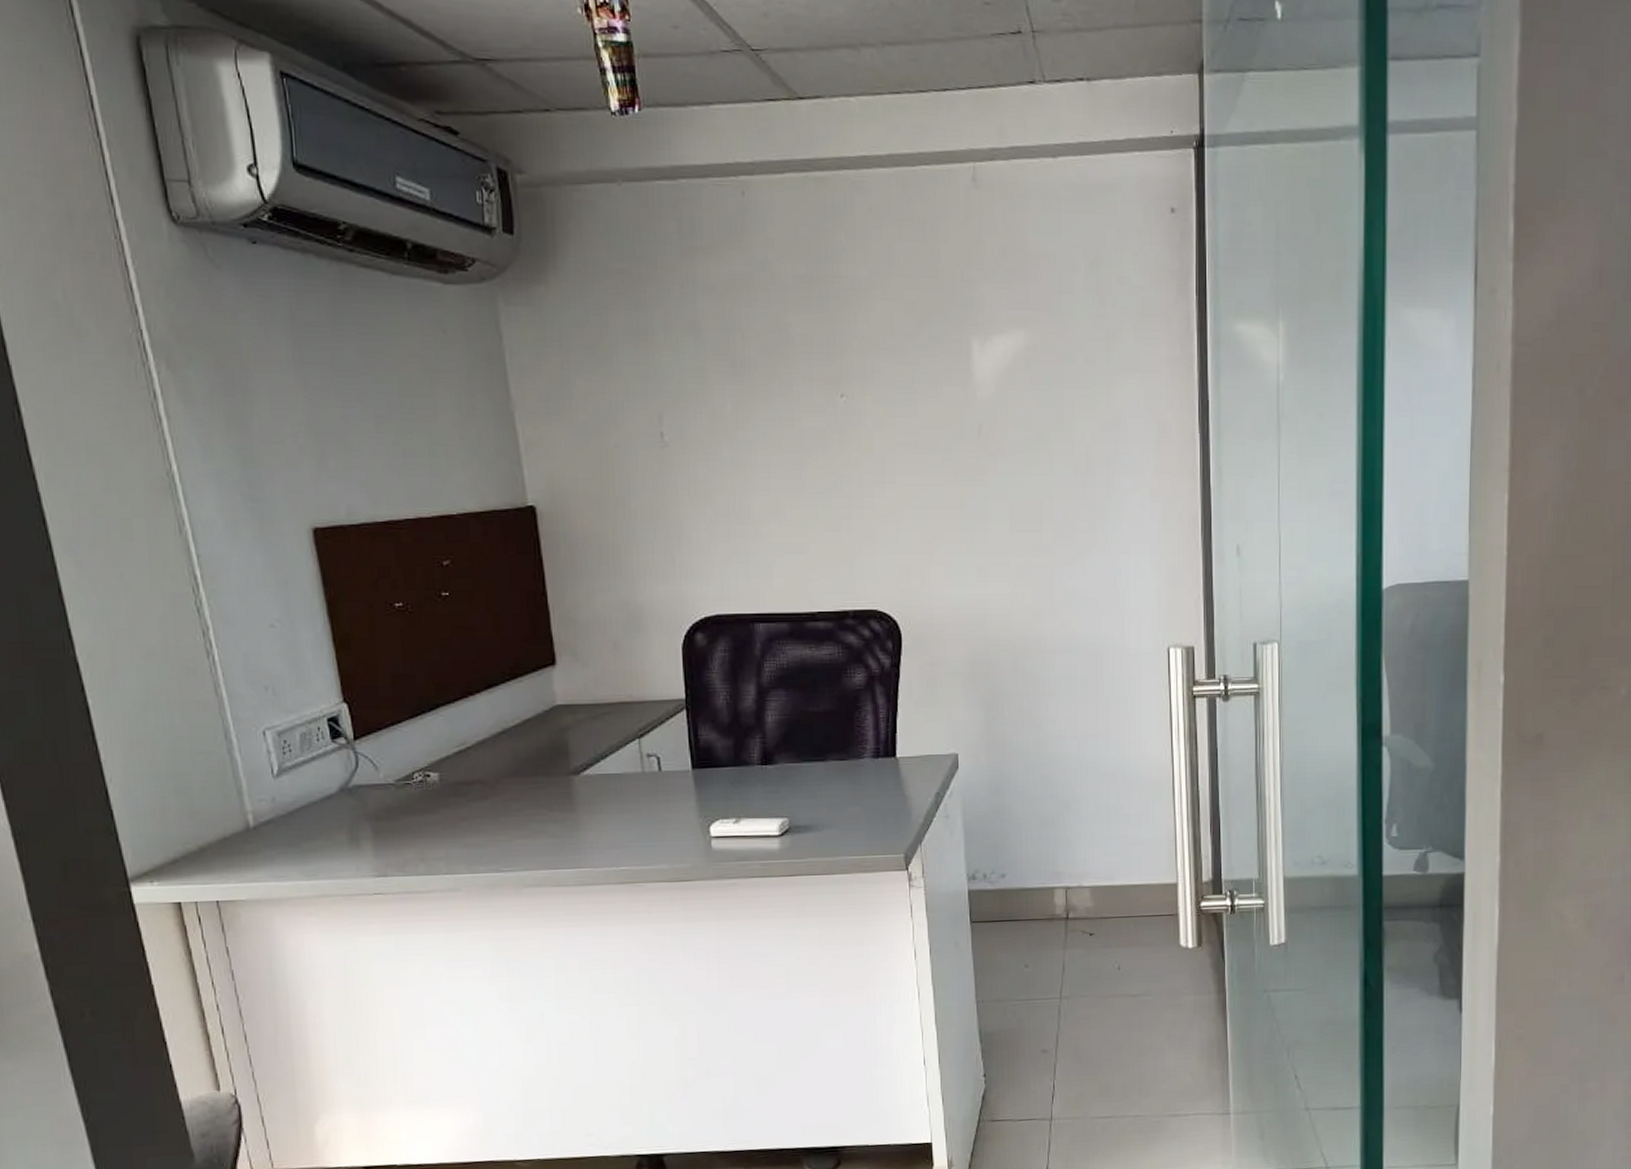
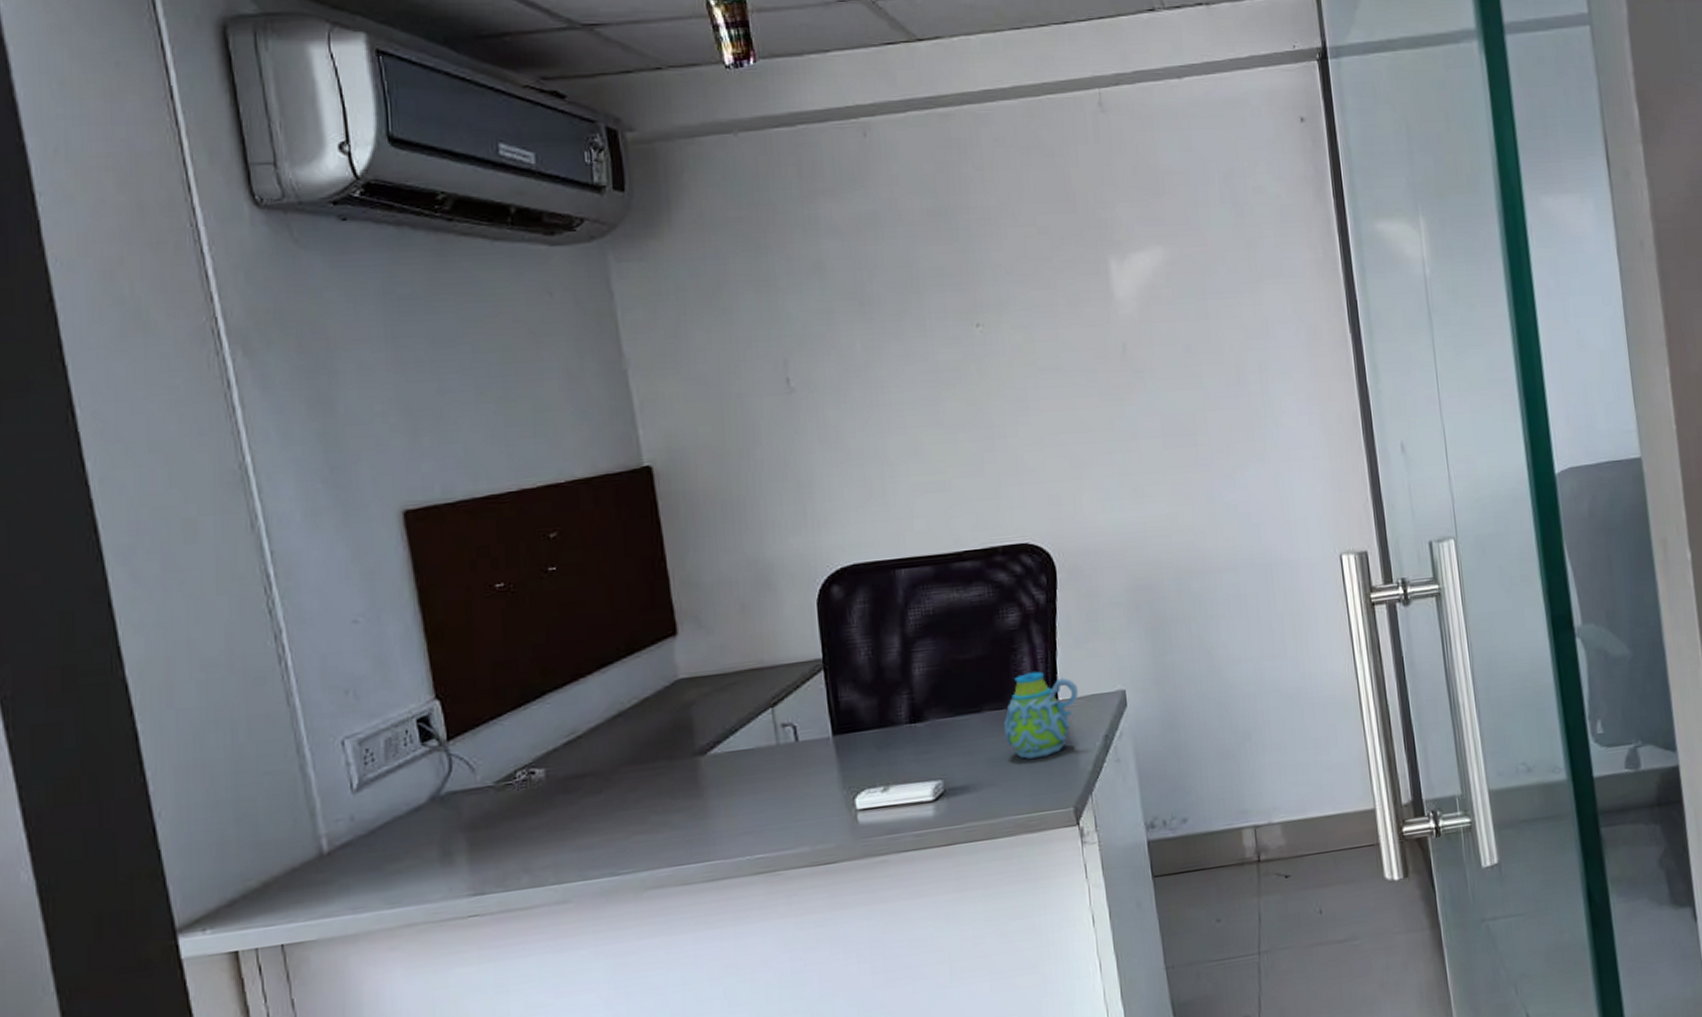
mug: none [846,730,915,807] -> present [1004,671,1079,759]

